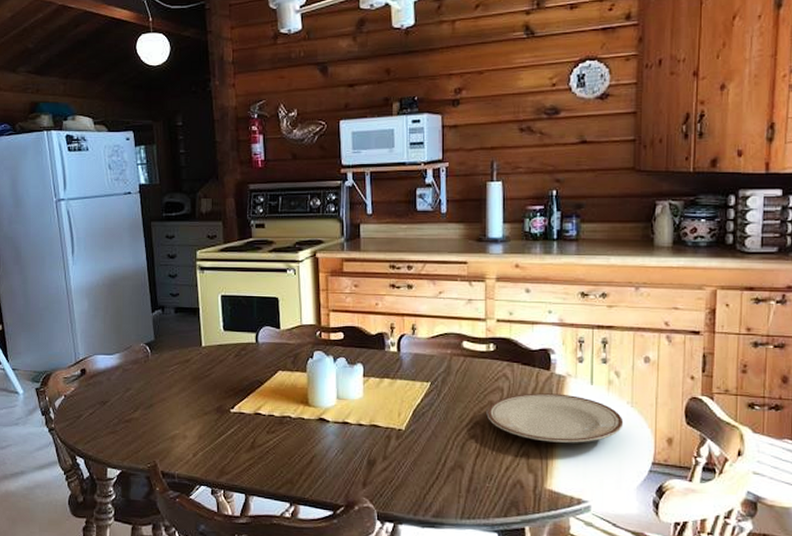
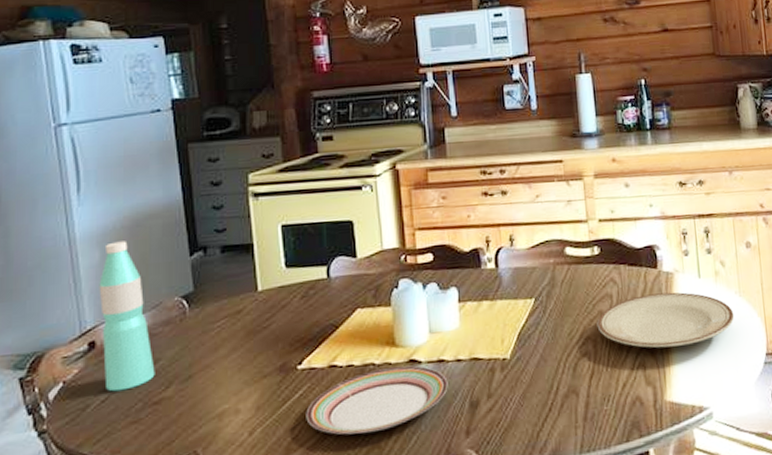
water bottle: none [88,295,127,408] -> present [99,241,155,392]
plate: none [236,422,350,471] -> present [306,365,448,435]

